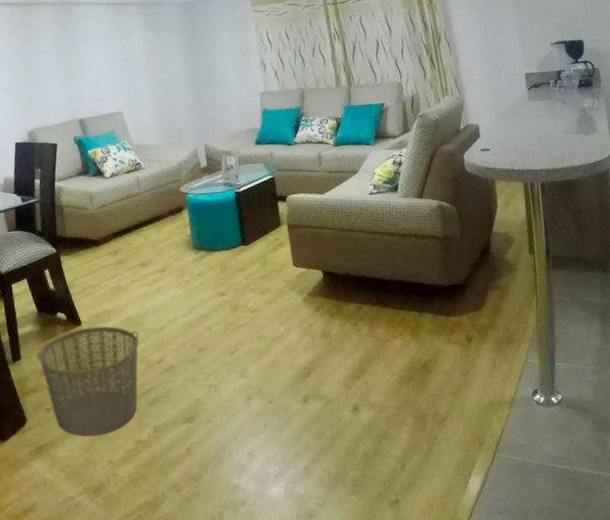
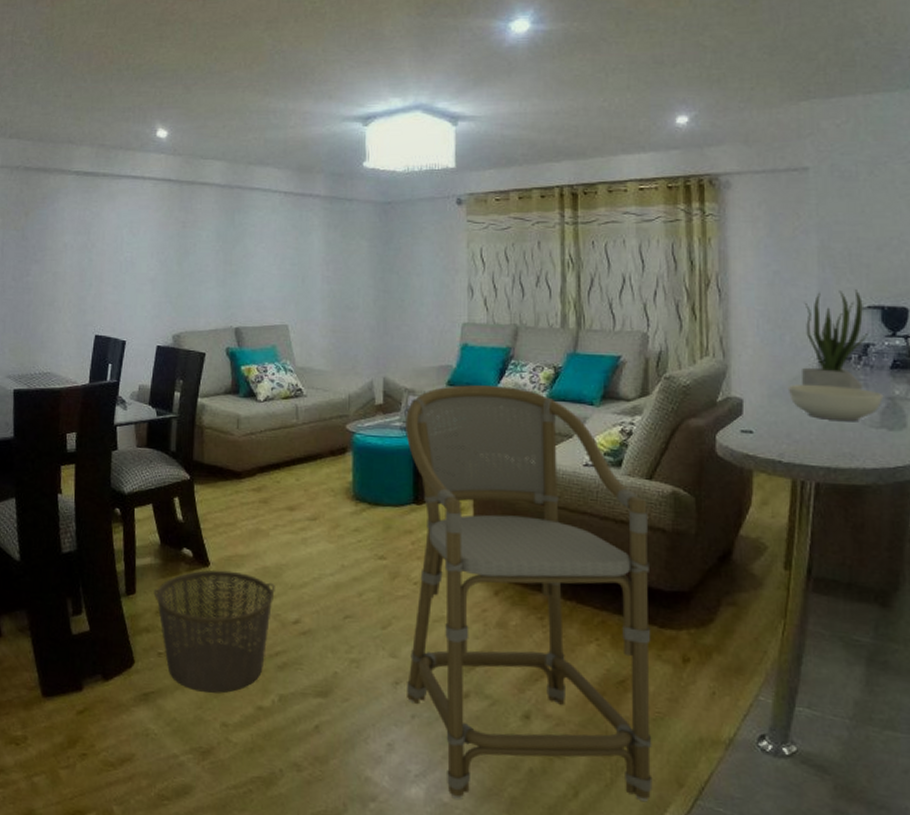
bar stool: none [226,139,461,491] -> present [406,385,653,802]
bowl: none [509,105,578,133] -> present [787,384,884,421]
potted plant: none [510,31,562,109] -> present [802,289,869,390]

